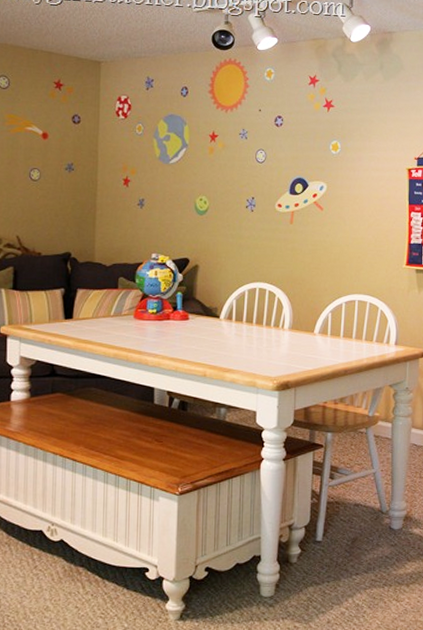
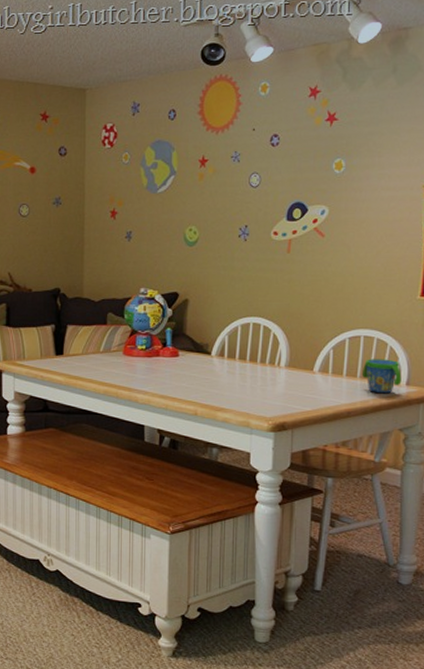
snack cup: none [356,321,391,353] -> present [361,359,402,394]

